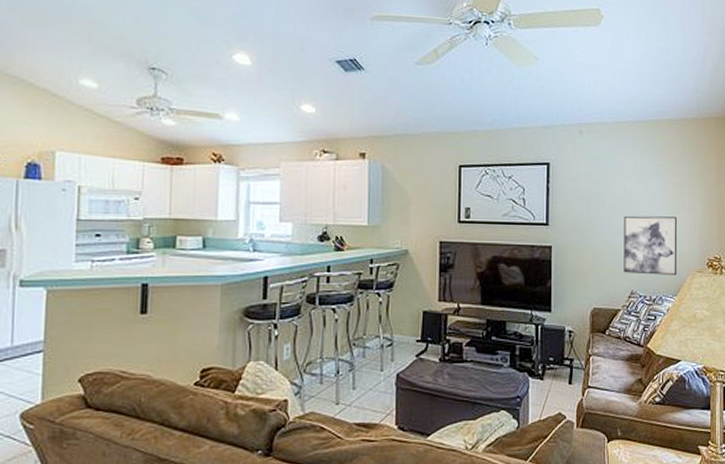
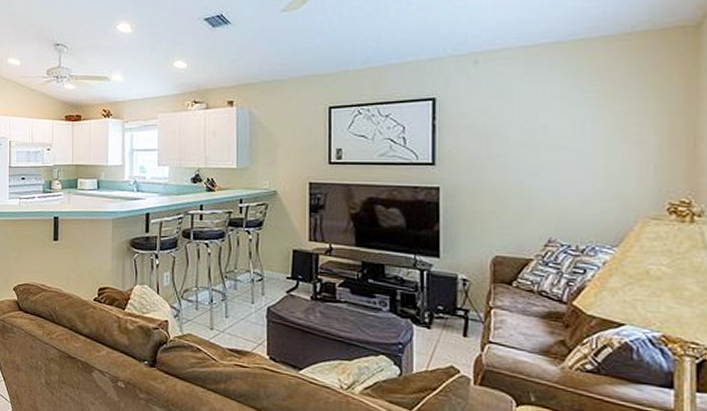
wall art: present [623,215,678,275] -> none [537,152,619,222]

